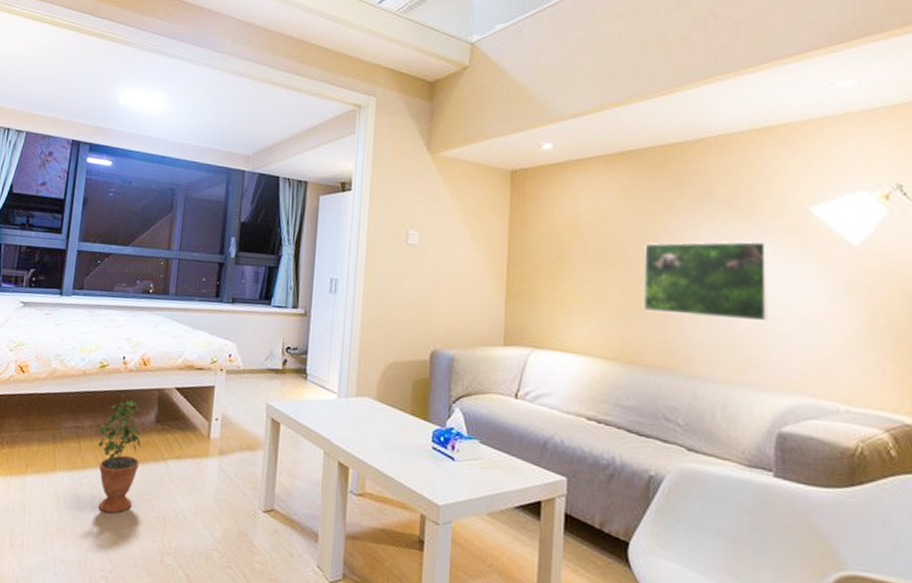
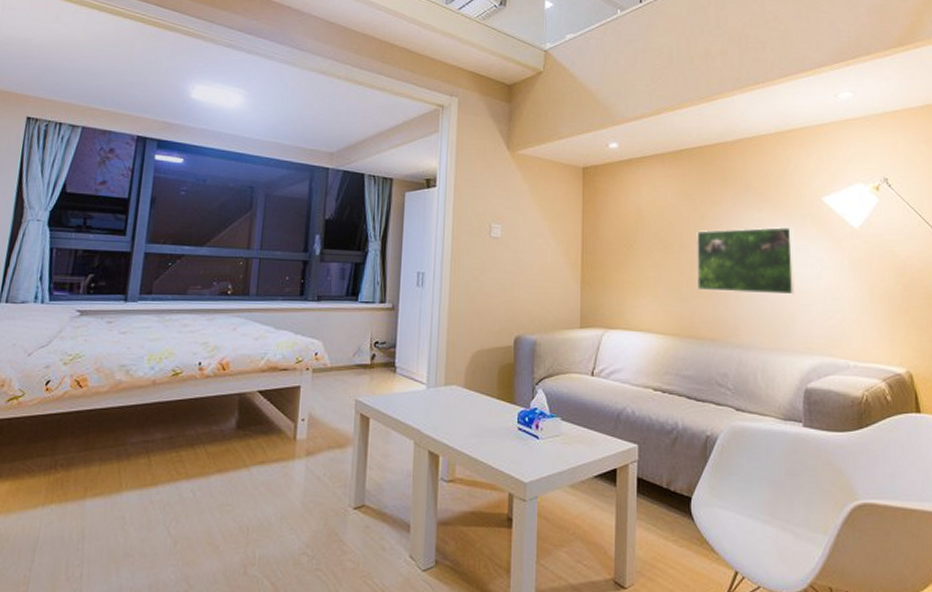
potted plant: present [94,395,141,514] -> none [166,403,221,530]

